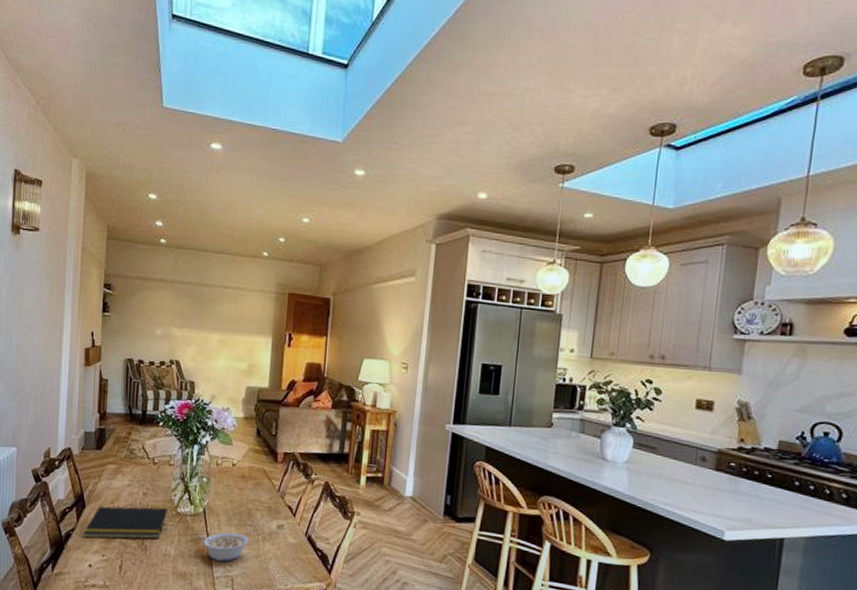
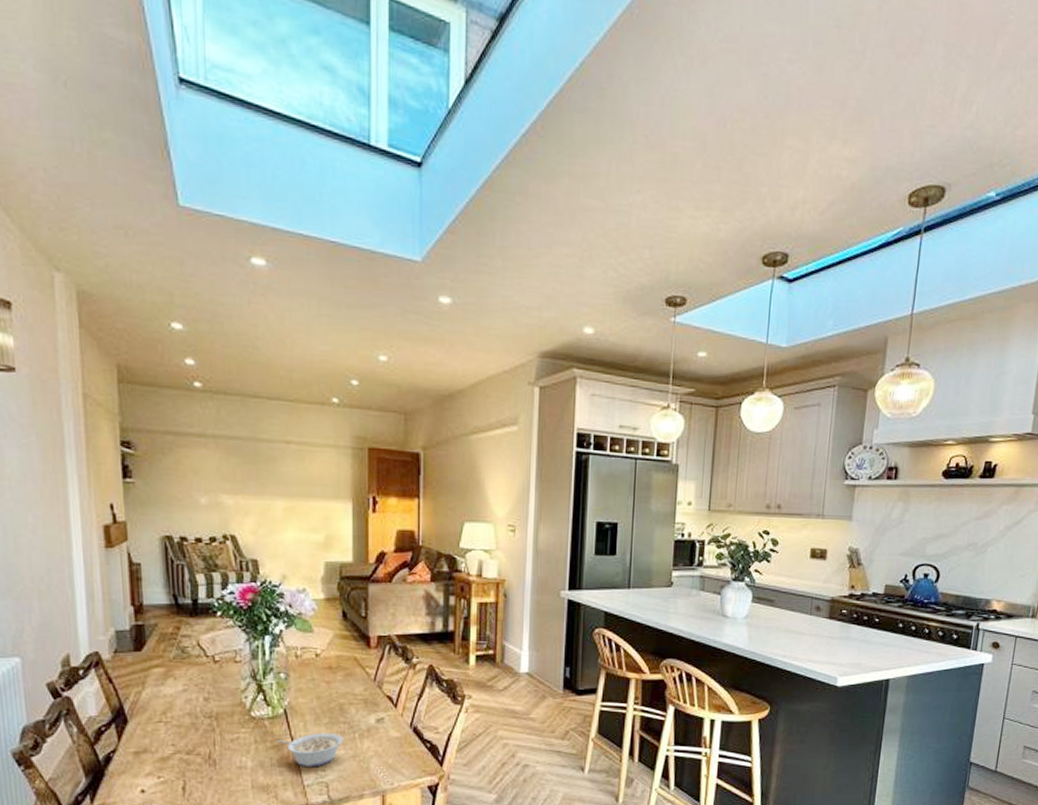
notepad: present [83,506,169,539] -> none [128,713,239,759]

